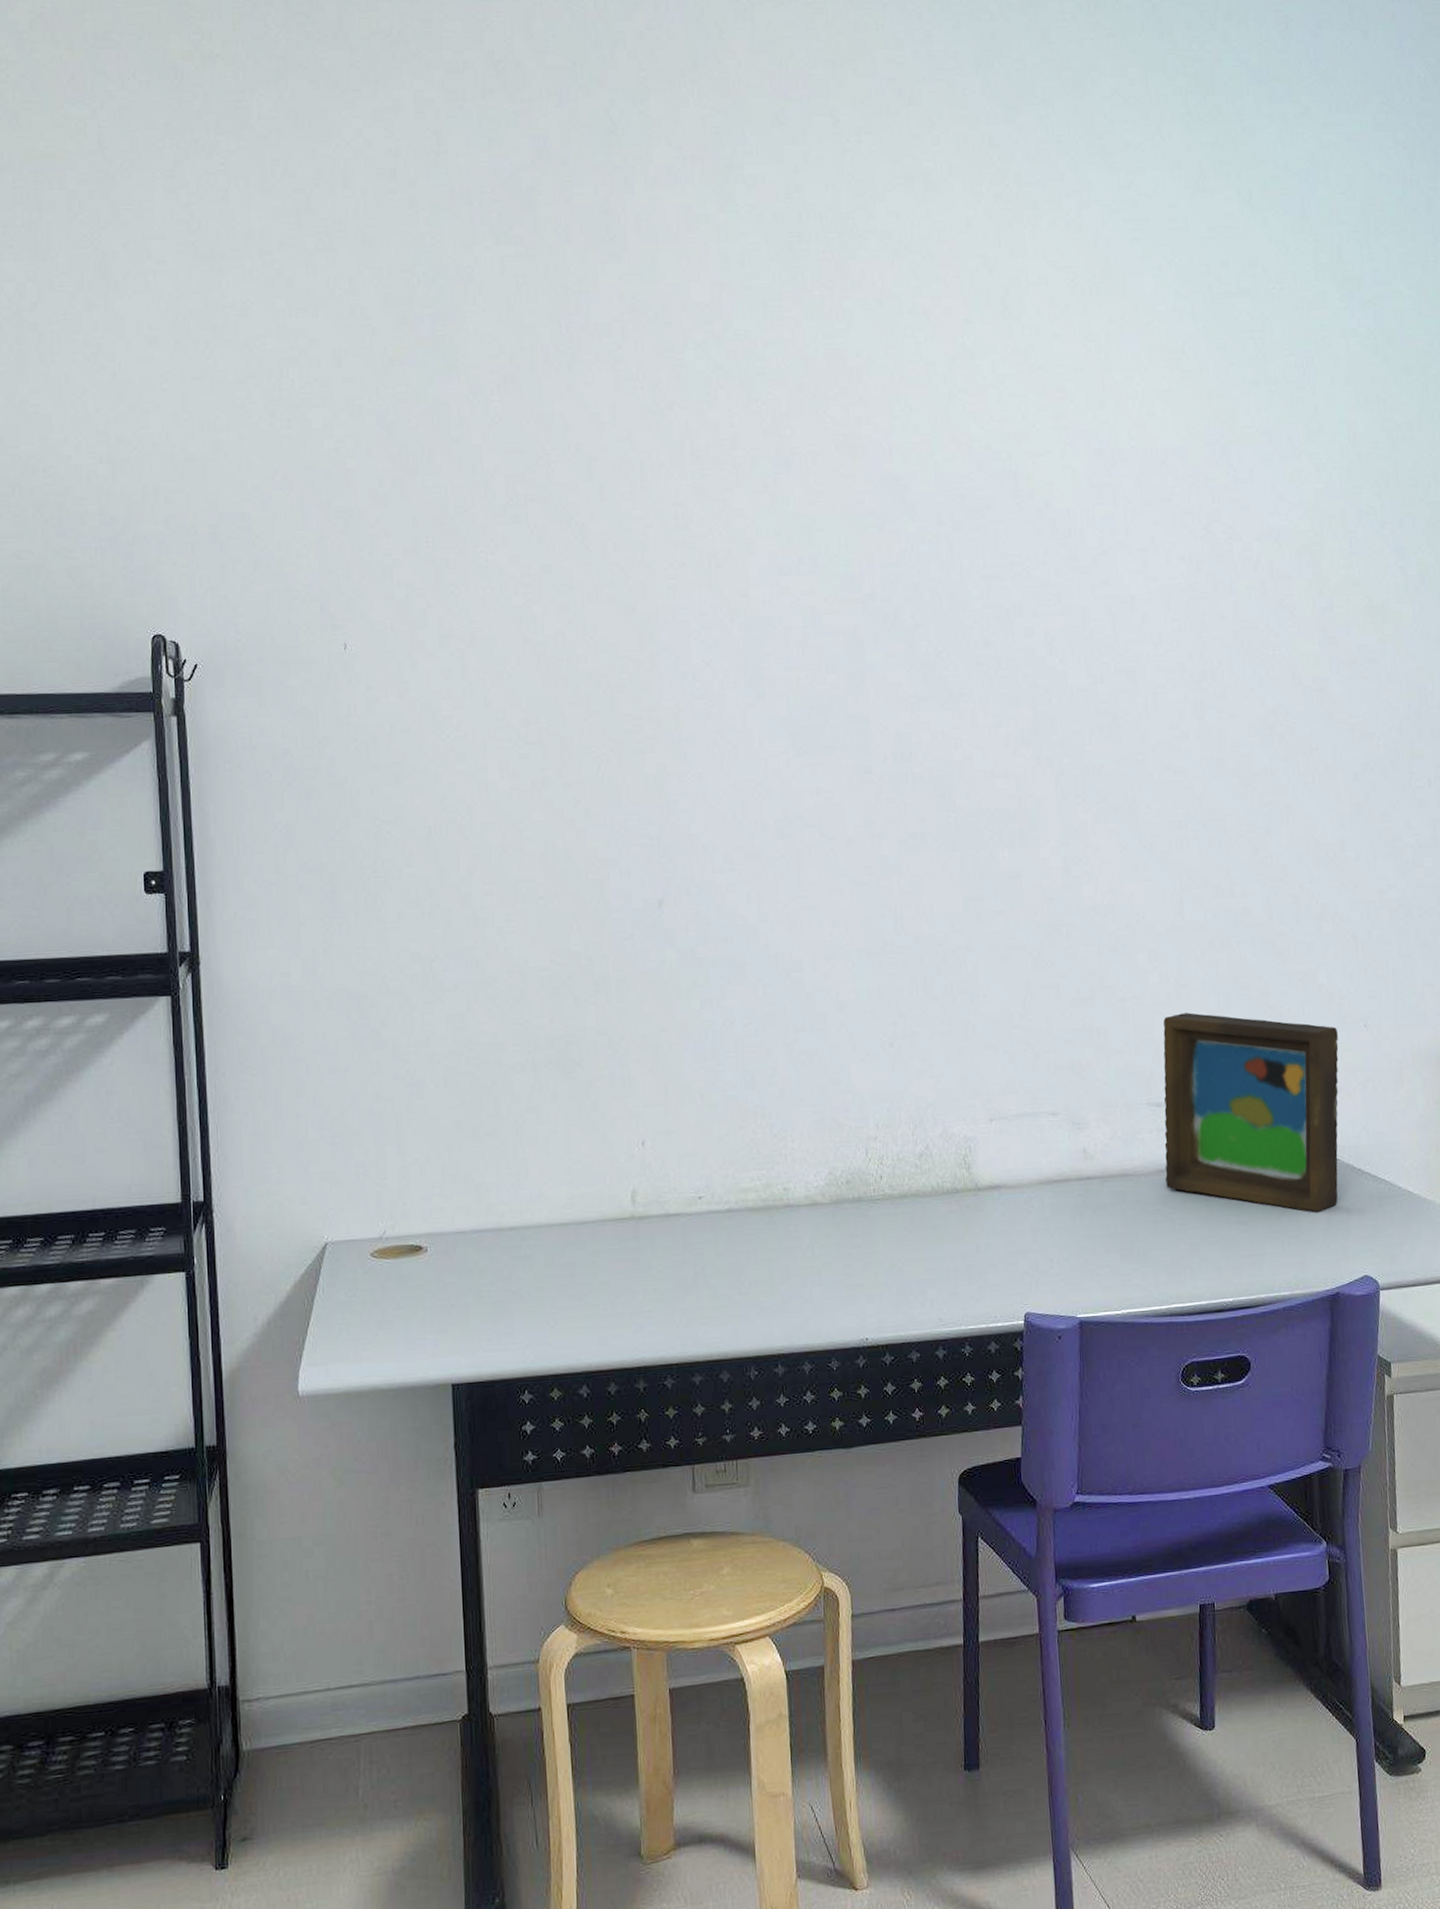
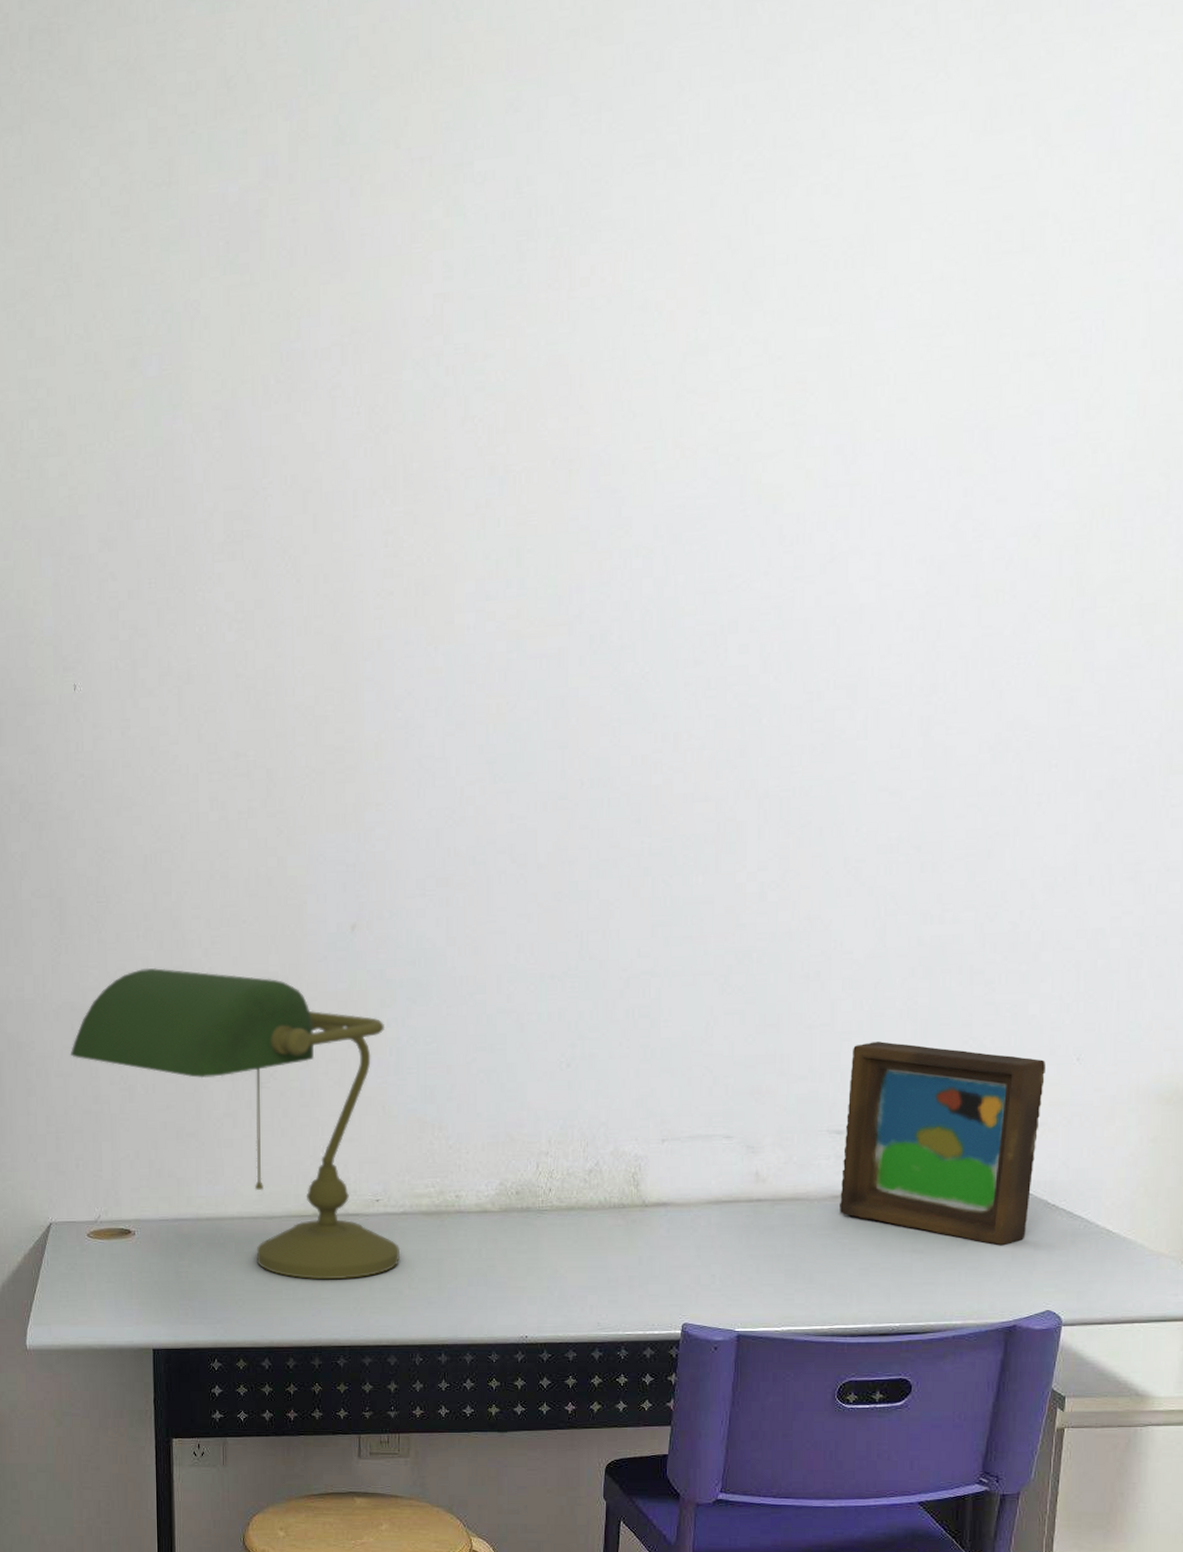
desk lamp: none [346,948,728,1290] -> present [70,967,401,1280]

